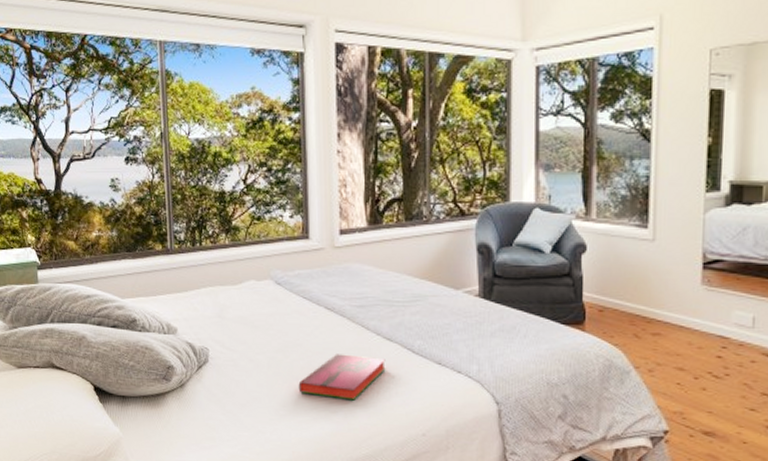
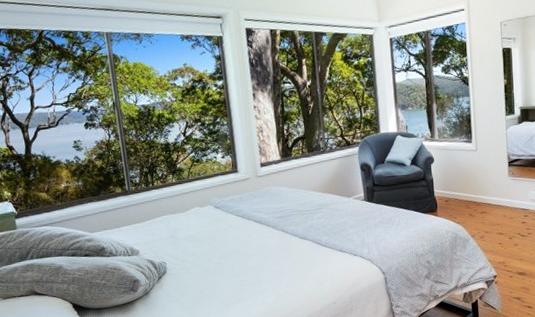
hardback book: present [298,354,386,401] -> none [239,252,303,286]

